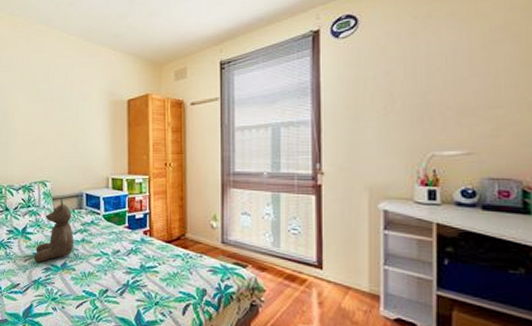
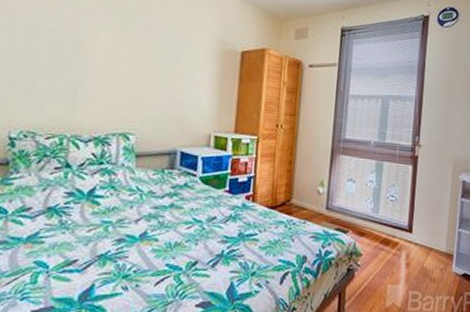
teddy bear: present [33,198,74,263] -> none [101,155,161,233]

